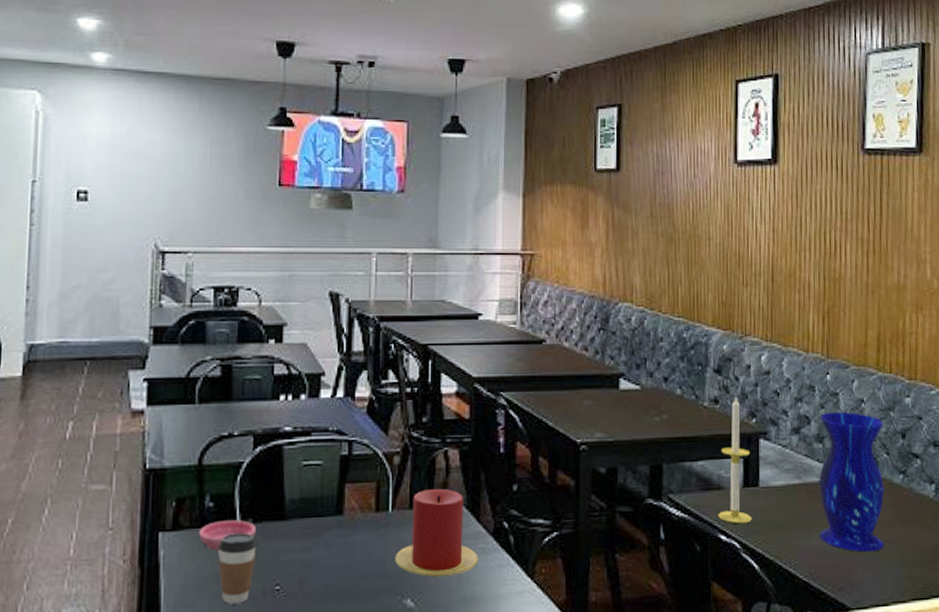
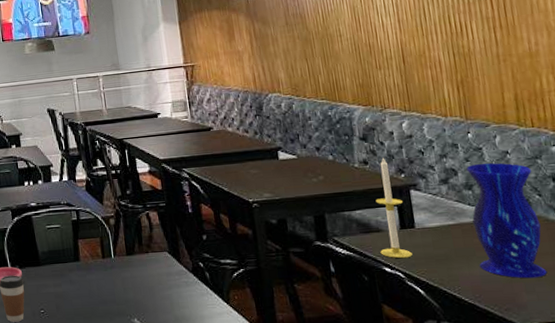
candle: present [395,488,479,578] -> none [121,240,185,304]

